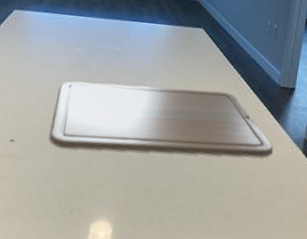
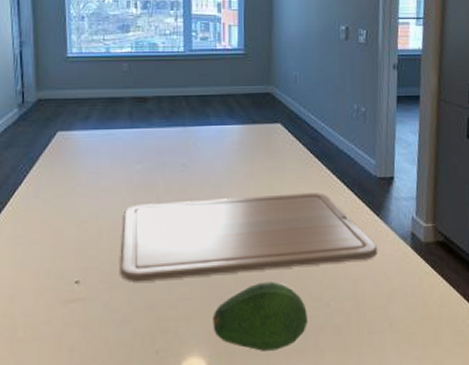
fruit: none [121,164,205,226] -> present [213,282,309,351]

